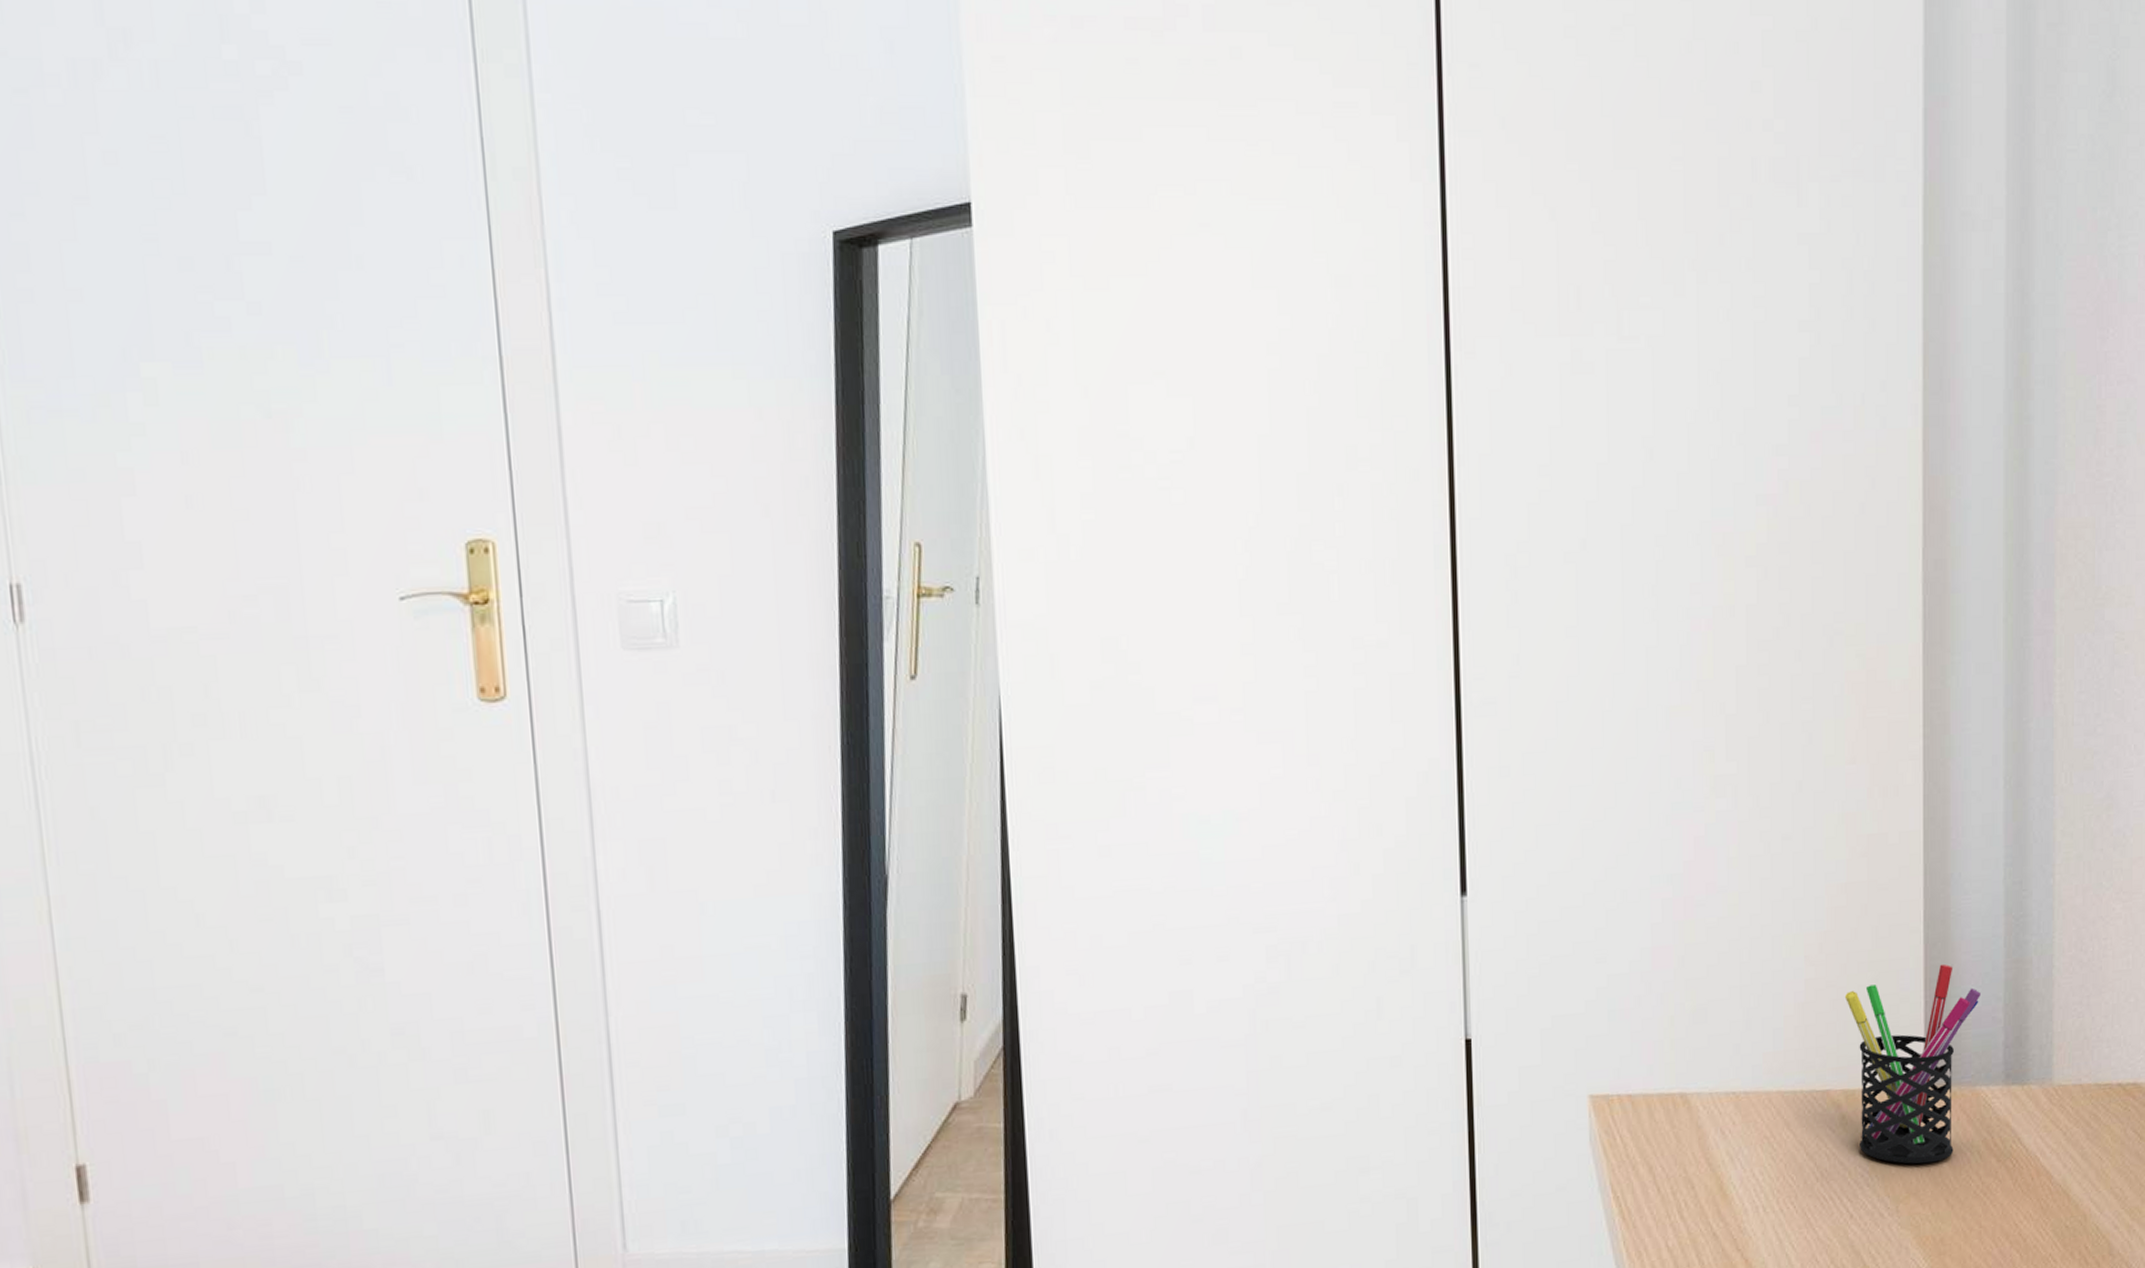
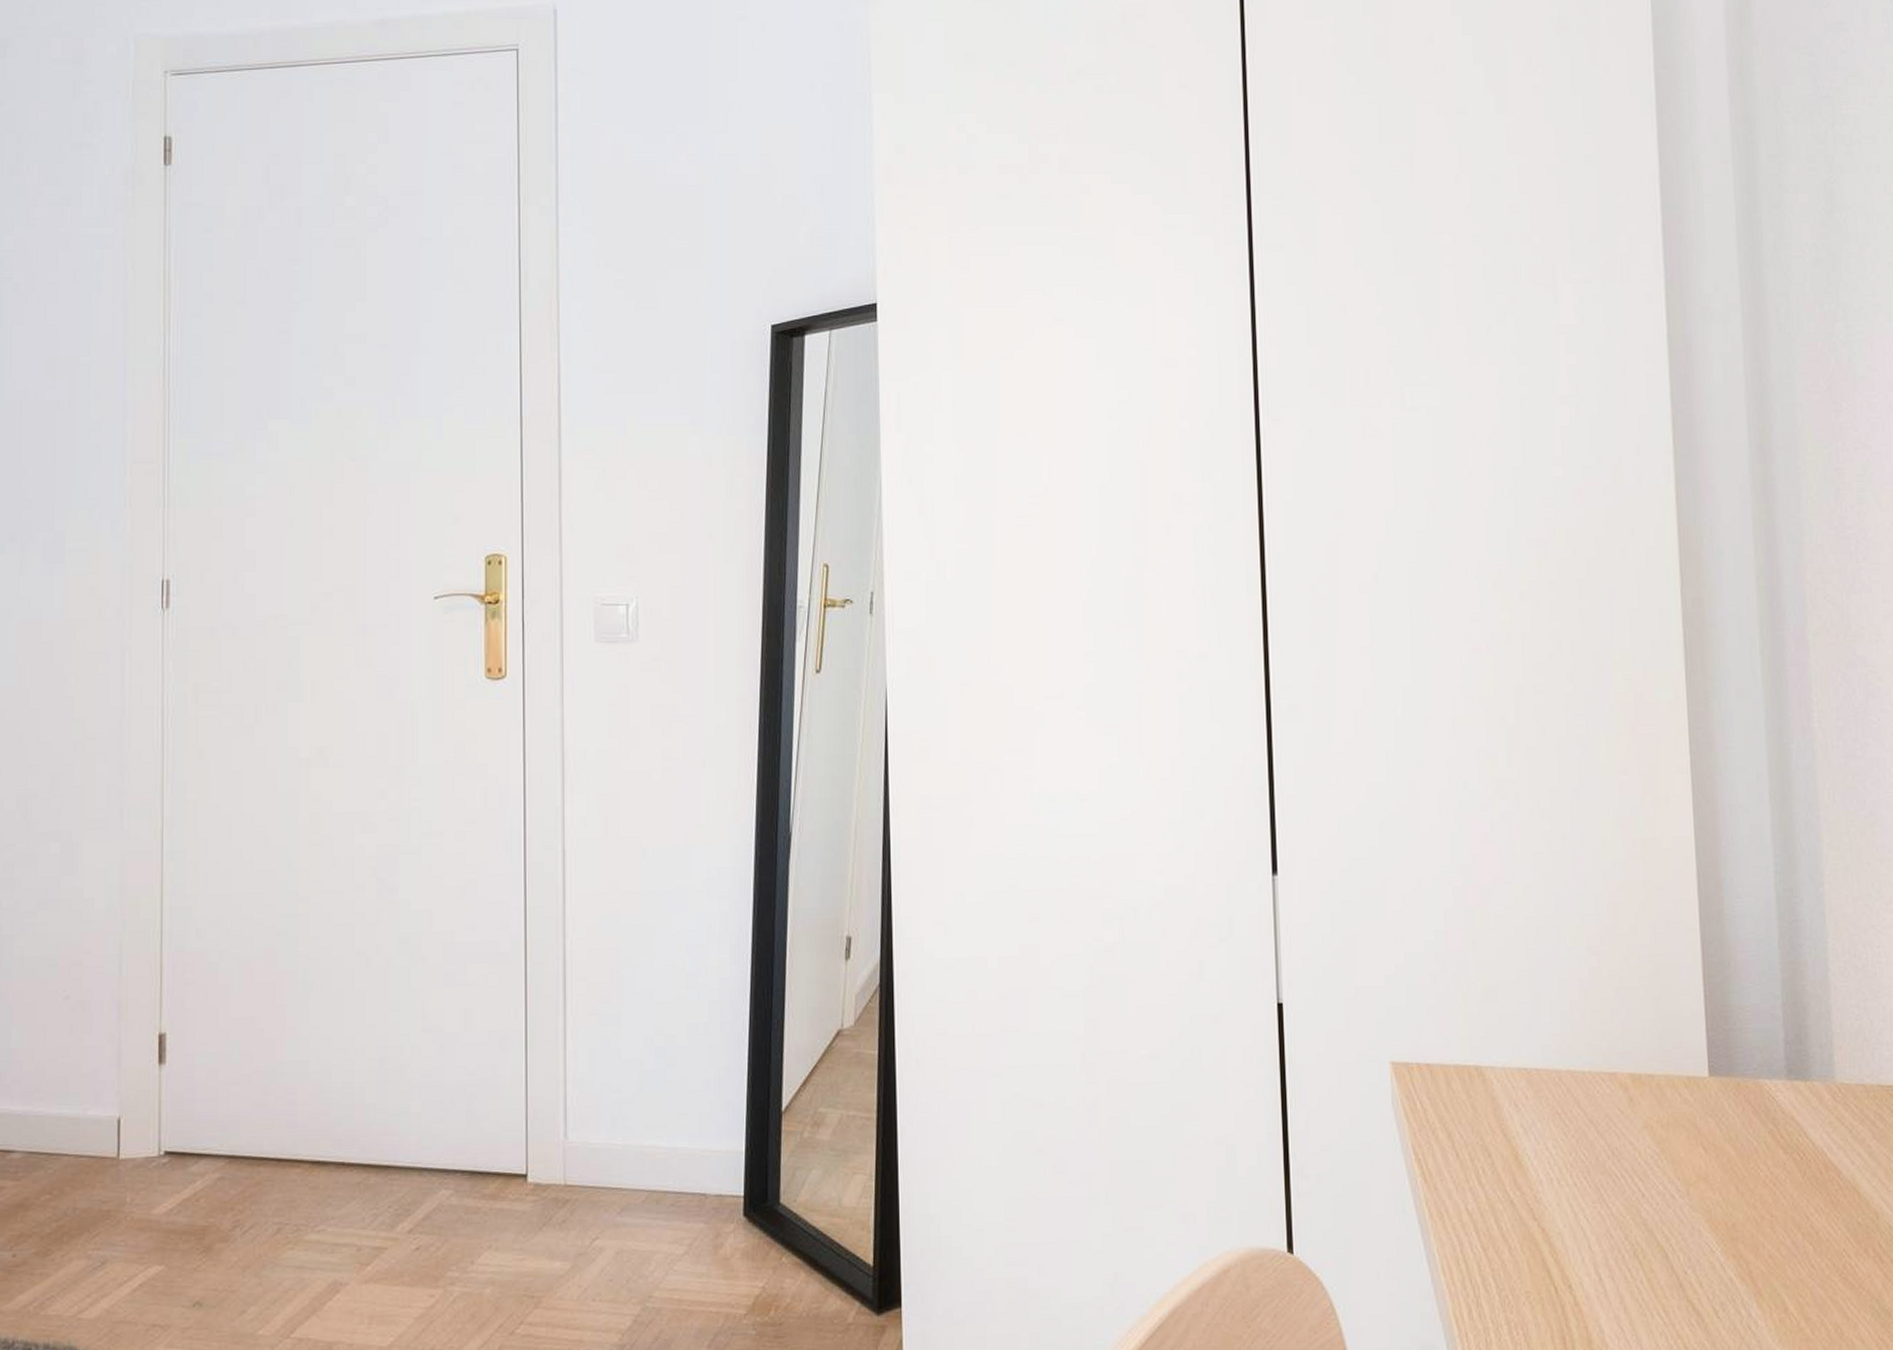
pen holder: present [1844,964,1982,1164] -> none [1627,961,1760,1150]

